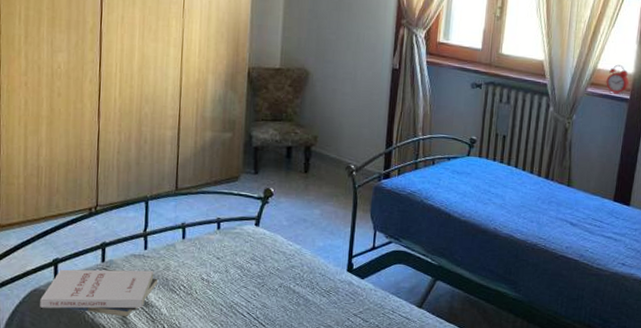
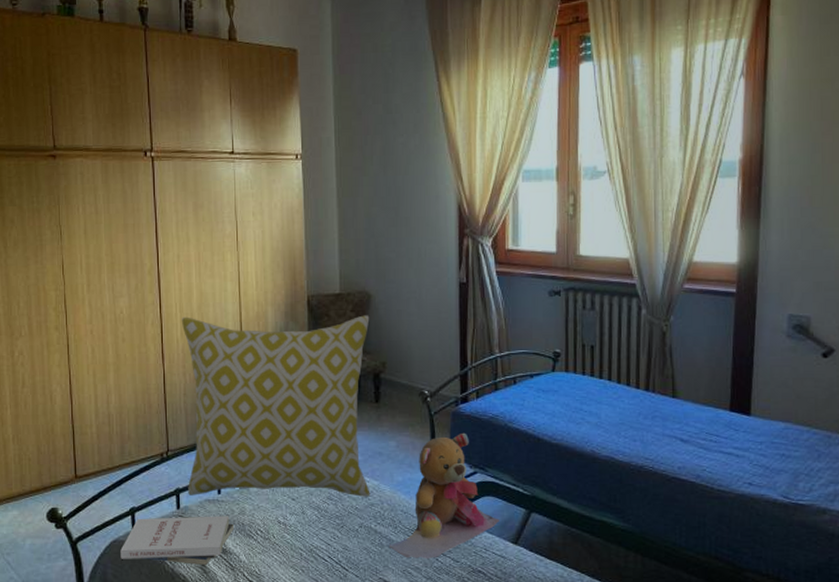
pillow: none [114,77,306,259] -> present [181,315,371,497]
teddy bear: none [306,205,409,318] -> present [389,432,500,559]
alarm clock: present [606,64,629,95] -> none [705,254,733,288]

